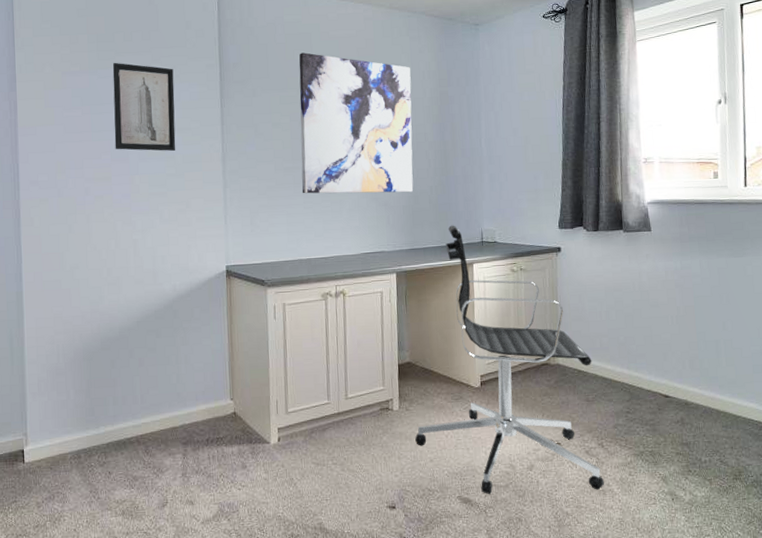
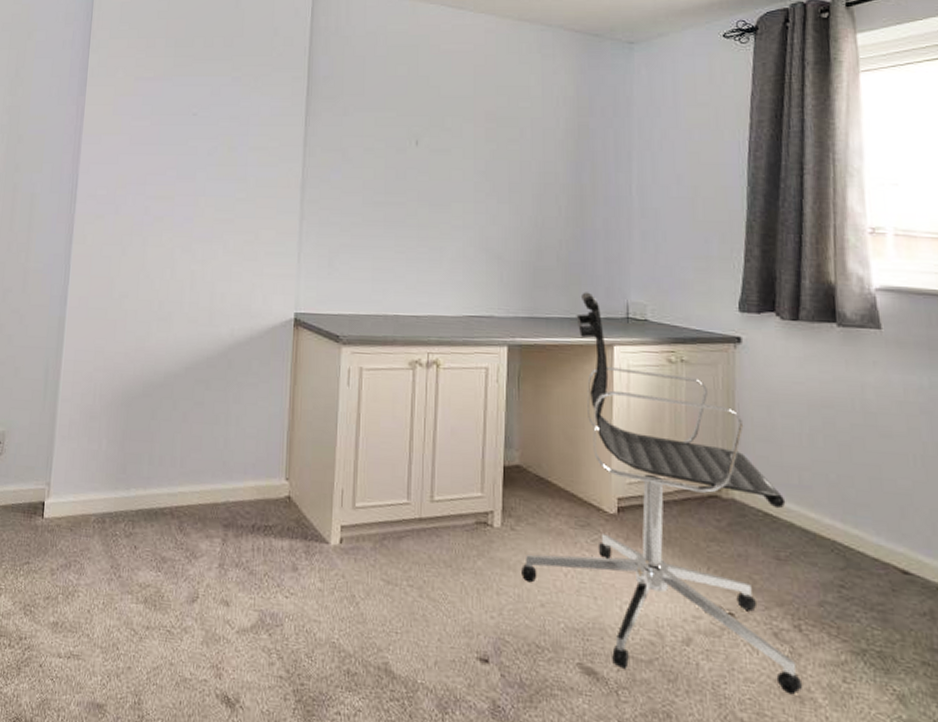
wall art: present [112,62,176,151] -> none [182,69,255,172]
wall art: present [299,52,414,194] -> none [393,68,541,245]

